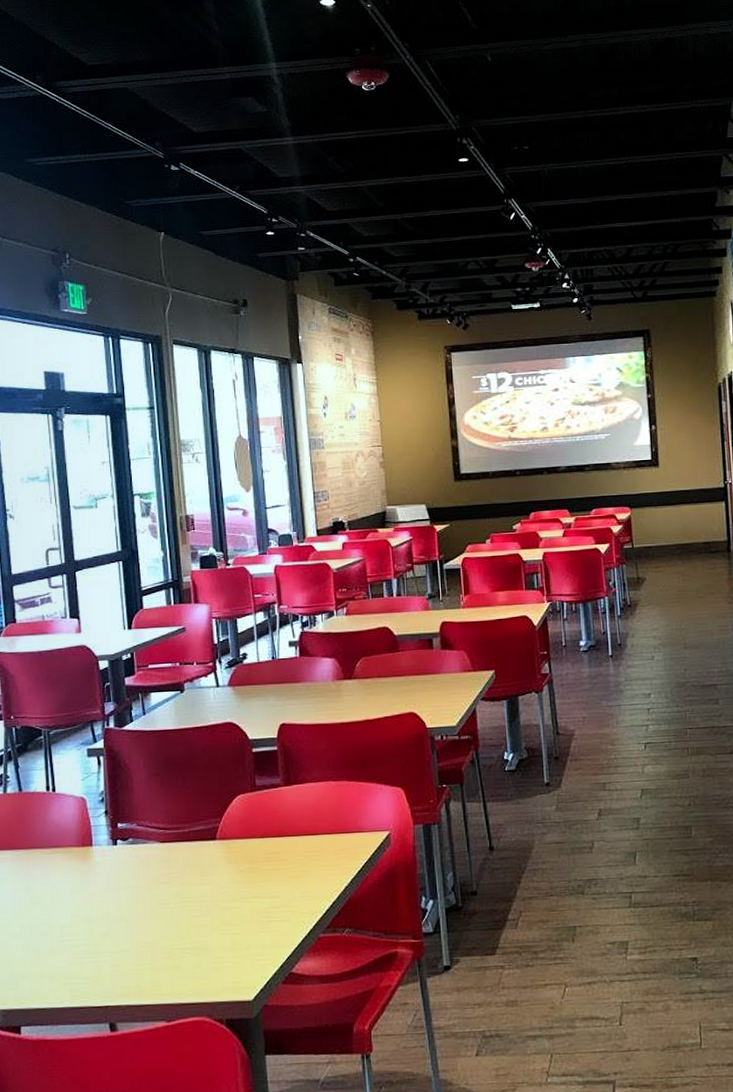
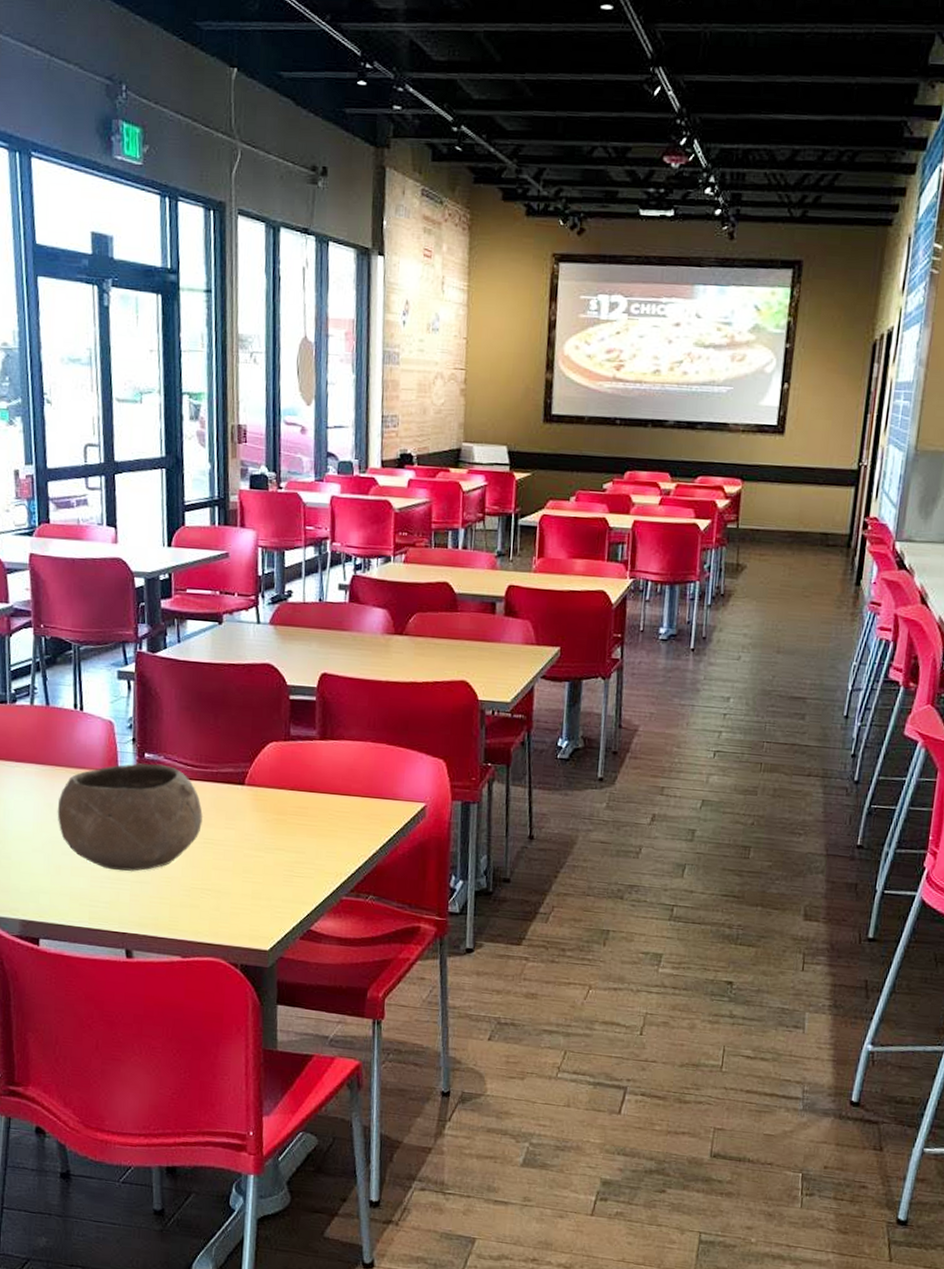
bowl: none [34,831,178,944] -> present [57,763,203,871]

